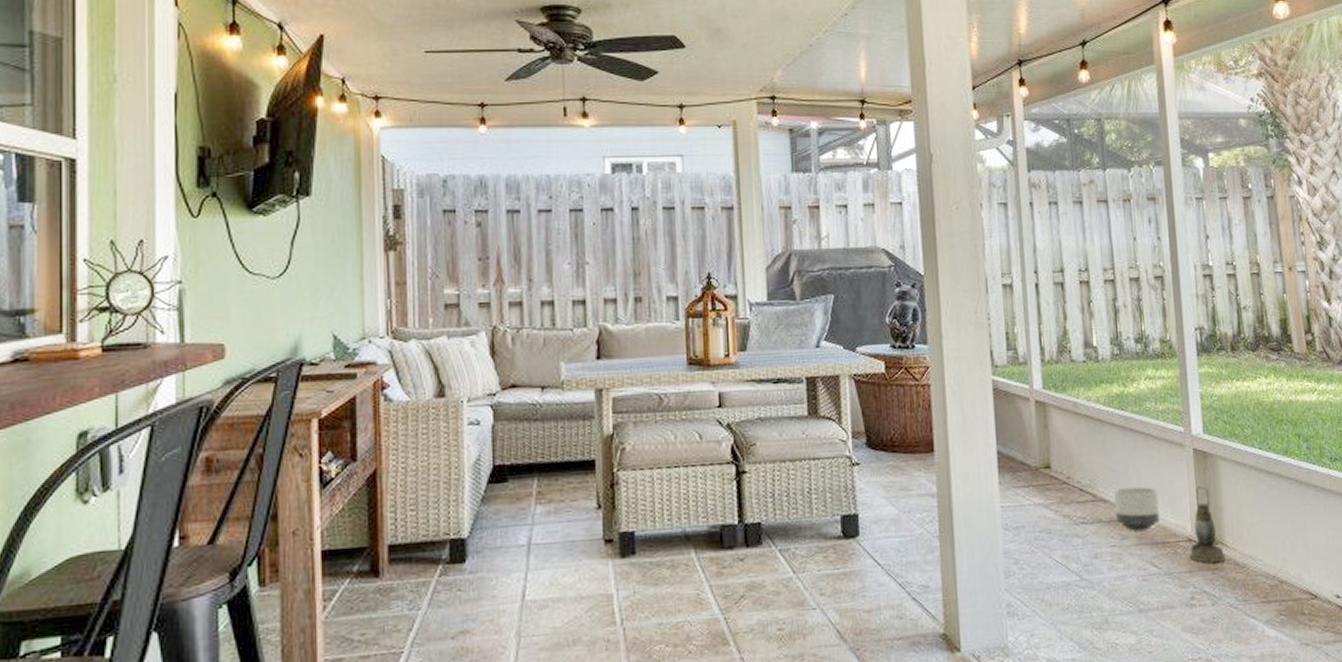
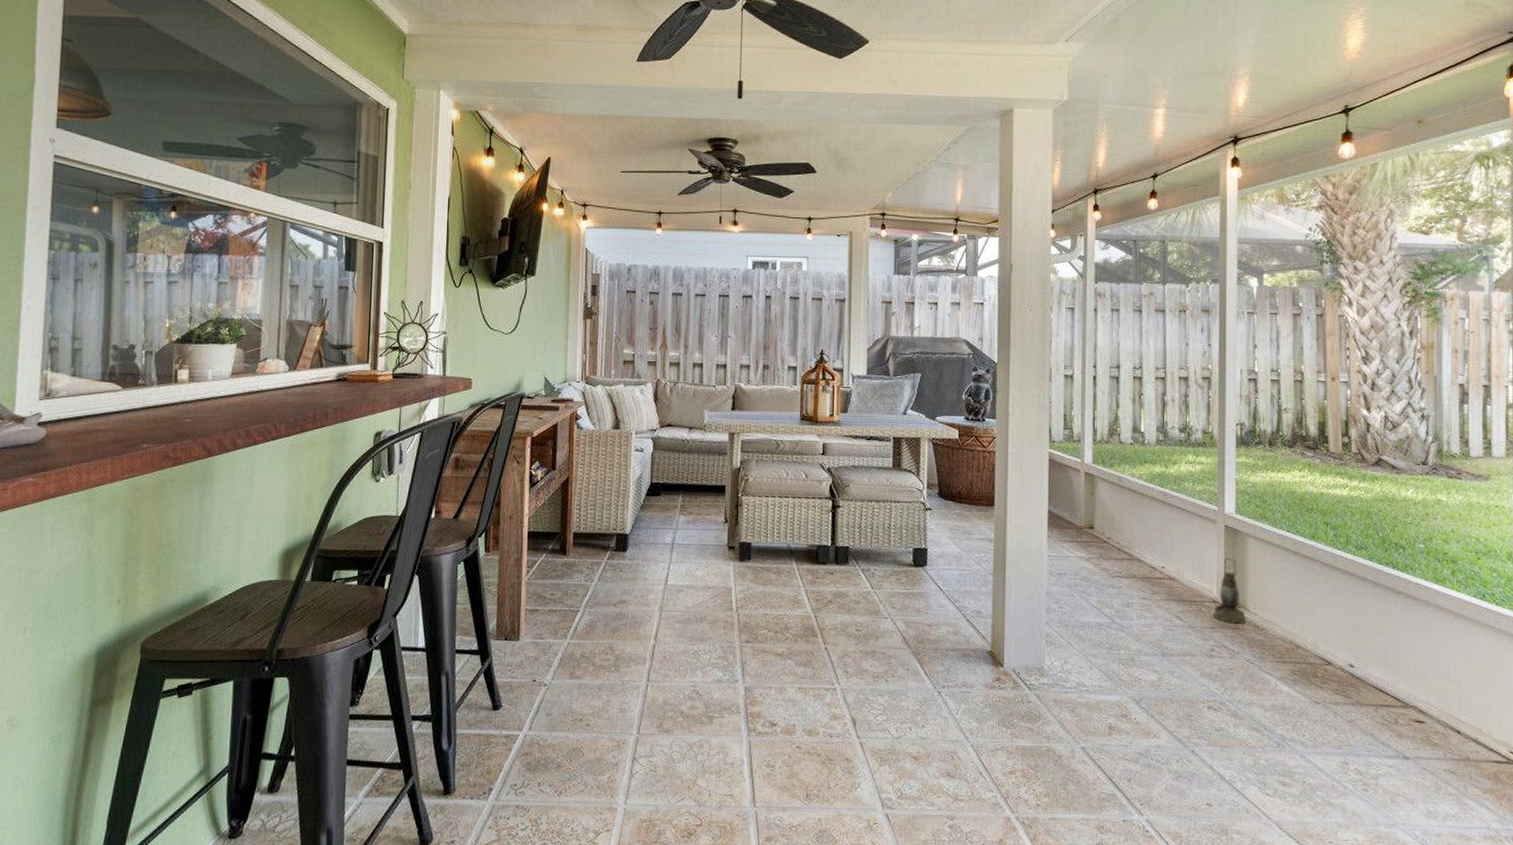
planter: present [1113,486,1160,531] -> none [1148,551,1188,589]

